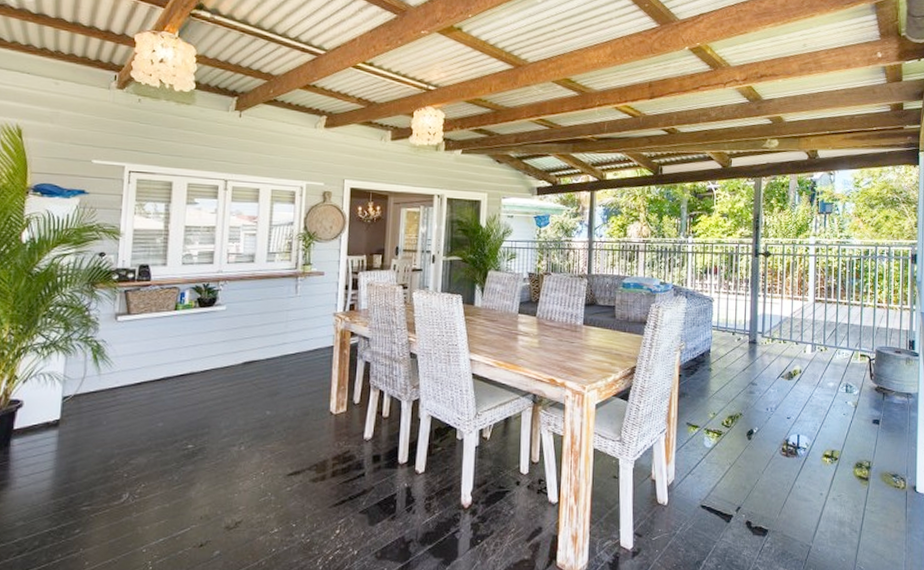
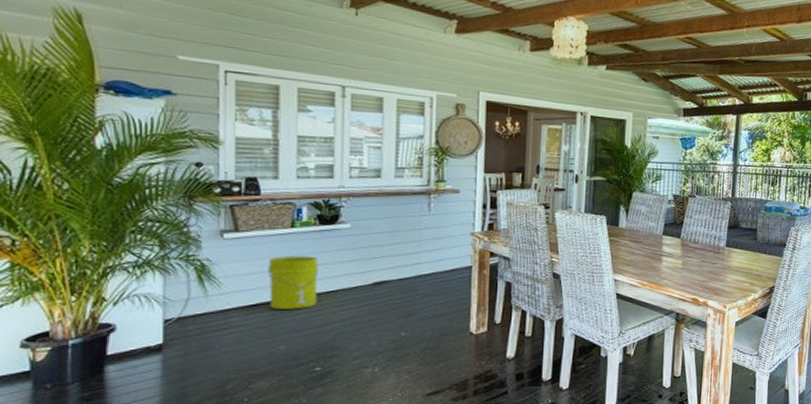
bucket: none [152,336,197,388] -> present [268,255,319,309]

